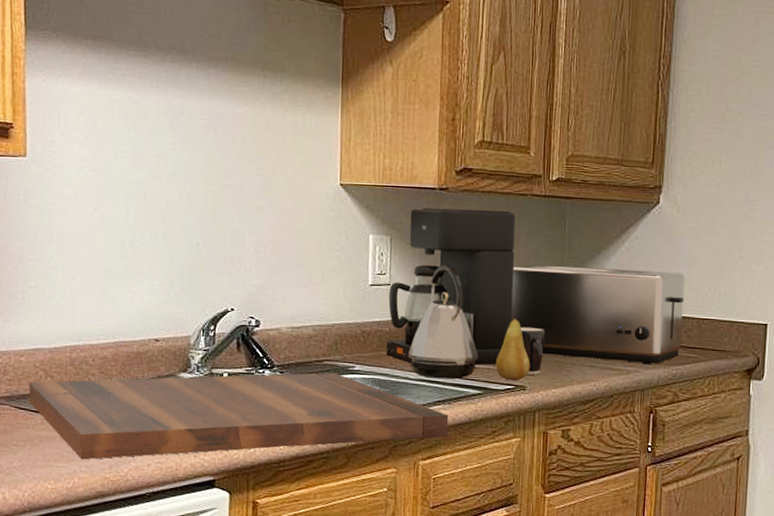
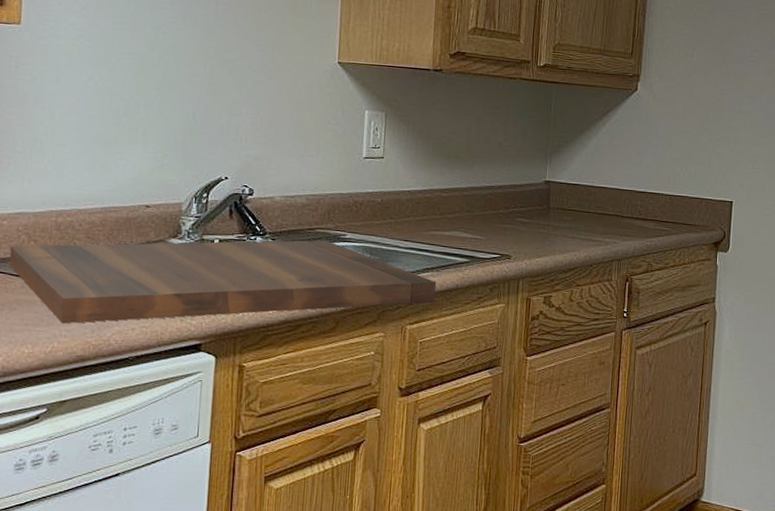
coffee maker: present [386,207,516,365] -> none [377,87,505,235]
kettle: present [408,264,478,379] -> none [399,140,467,248]
fruit: present [495,318,531,381] -> none [482,191,516,251]
toaster: present [511,264,685,364] -> none [498,142,659,236]
mug: present [520,326,546,375] -> none [507,199,531,245]

